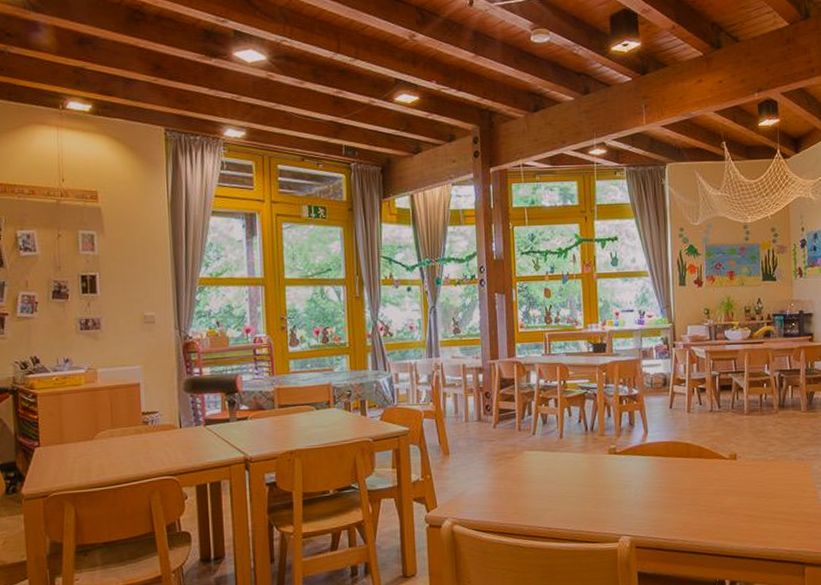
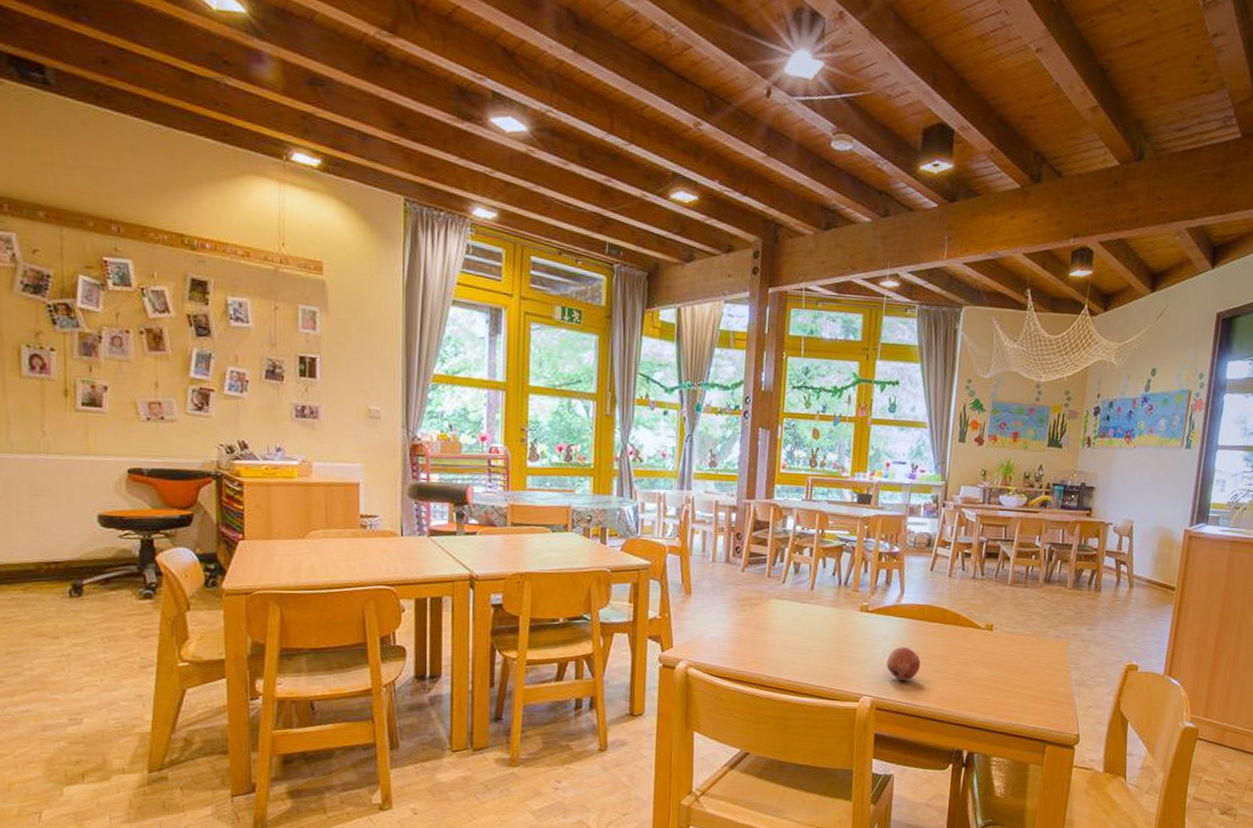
fruit: none [640,483,673,517] -> present [886,646,921,681]

